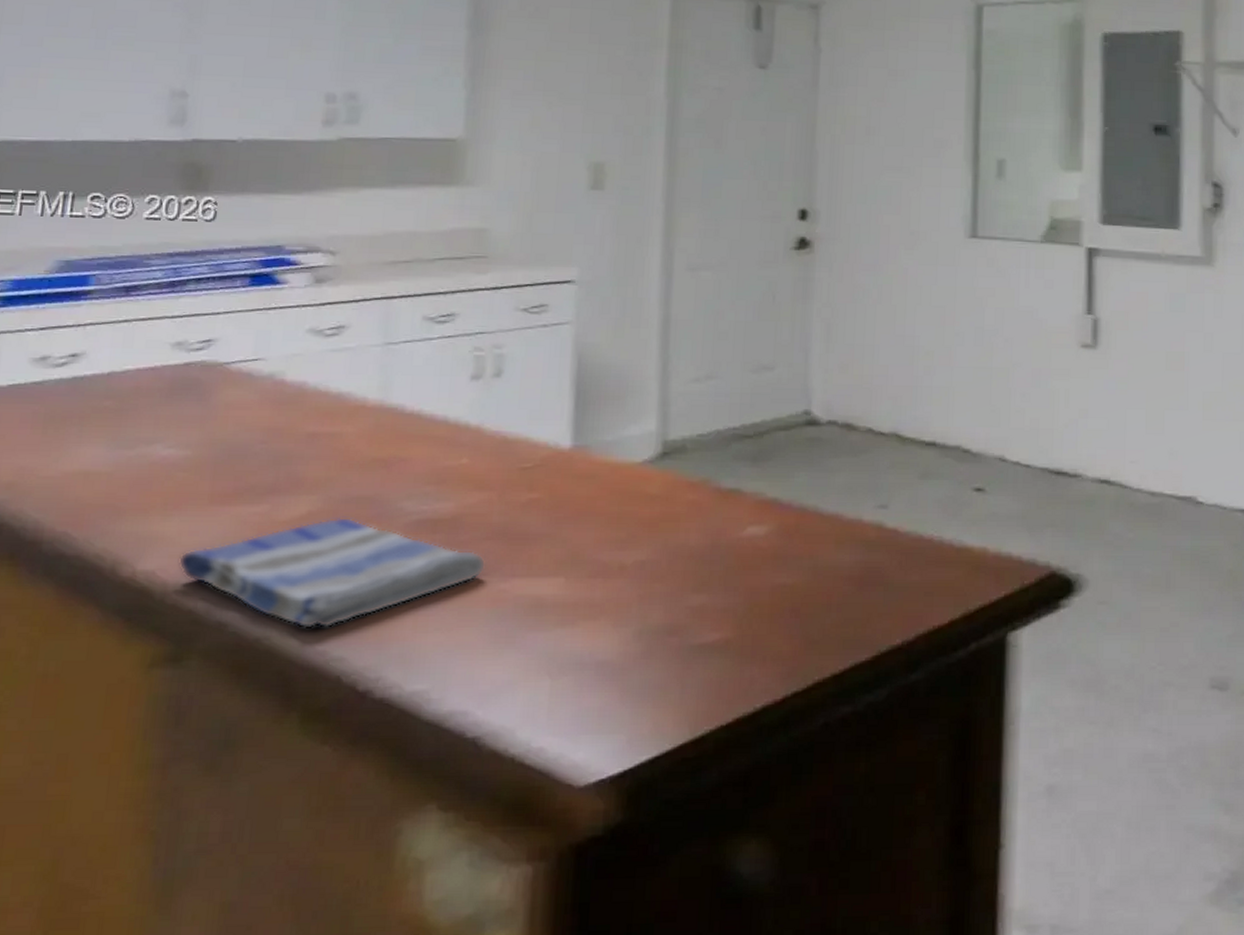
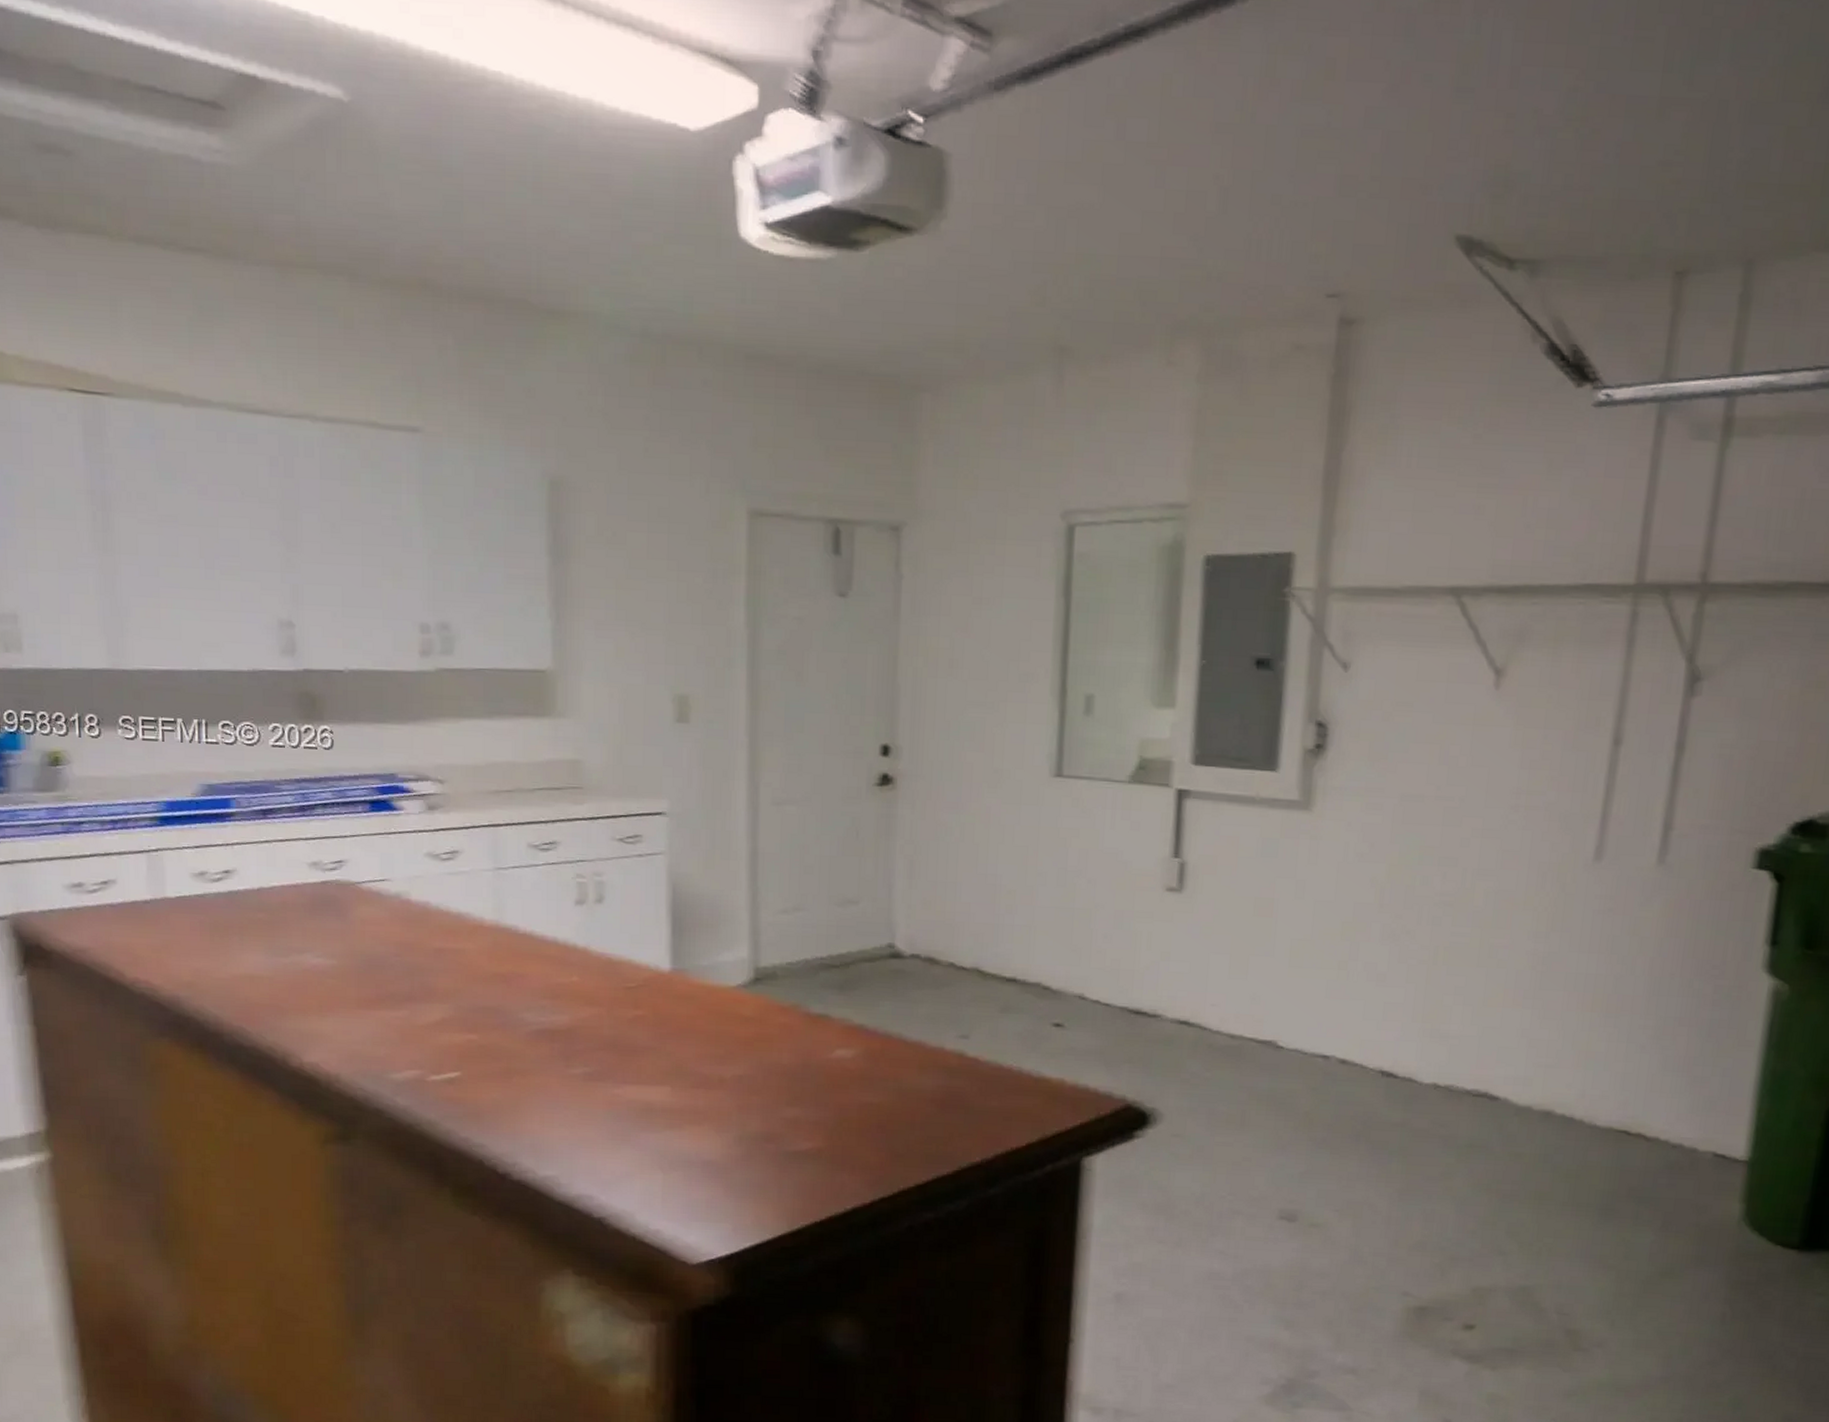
dish towel: present [179,516,486,628] -> none [338,1024,600,1119]

